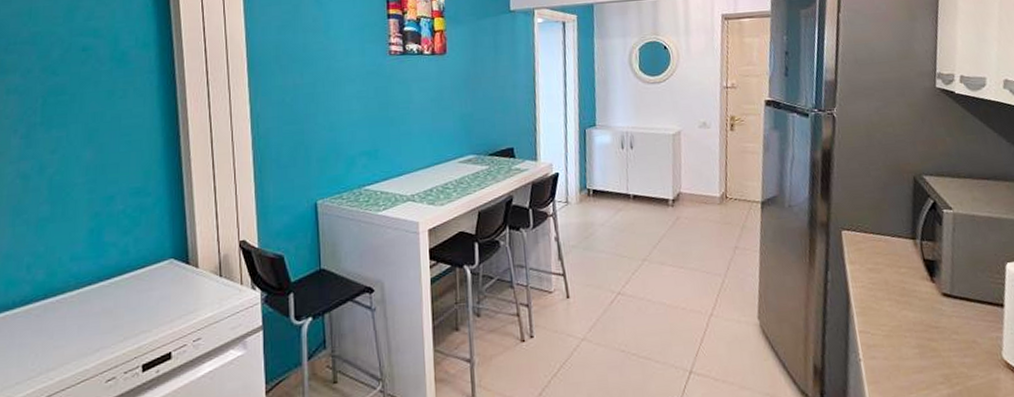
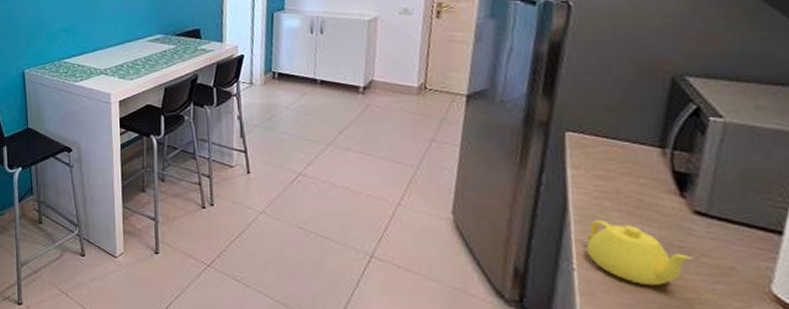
teapot: none [866,310,946,367] -> present [585,220,692,287]

